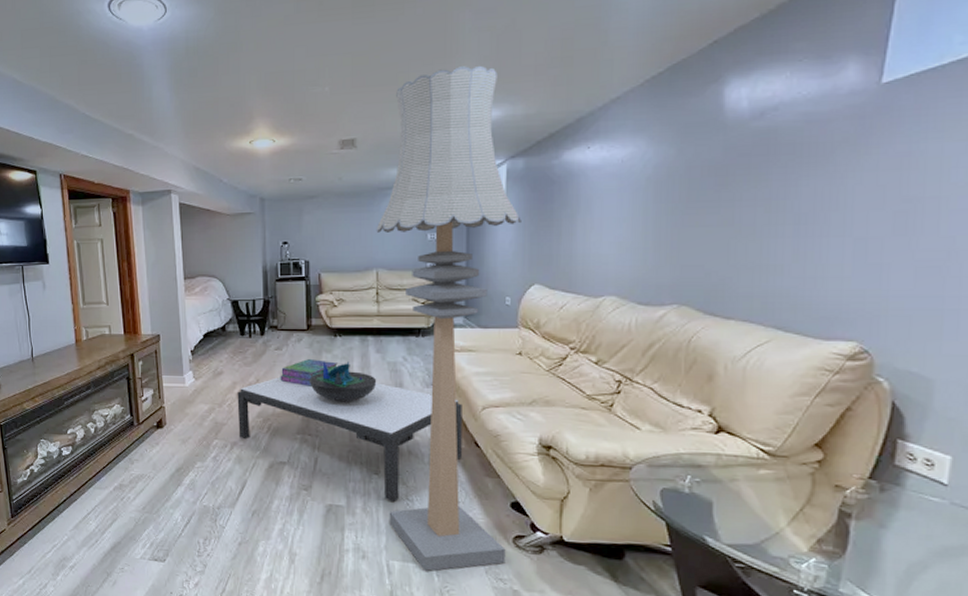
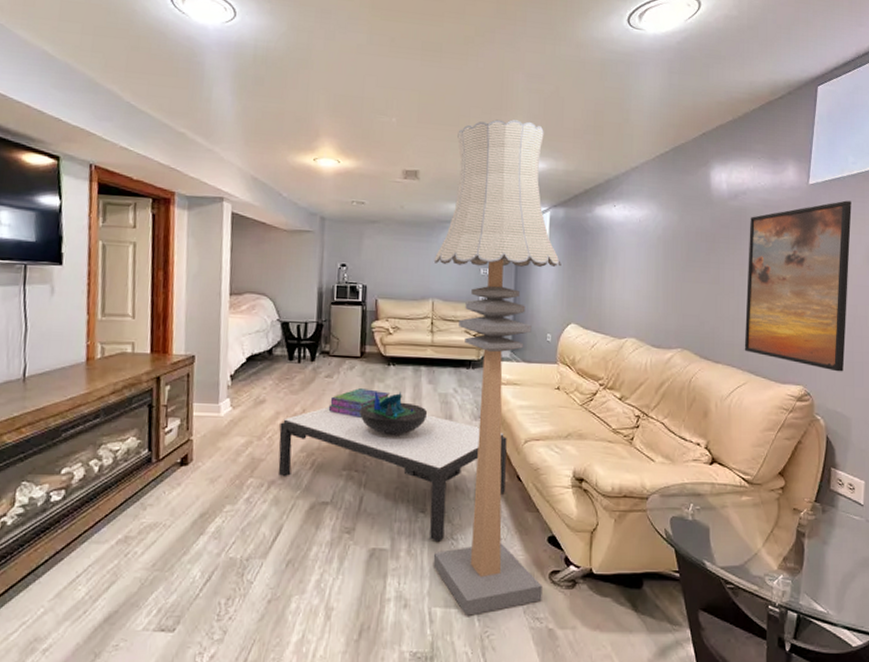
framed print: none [768,97,955,323] -> present [744,200,852,372]

